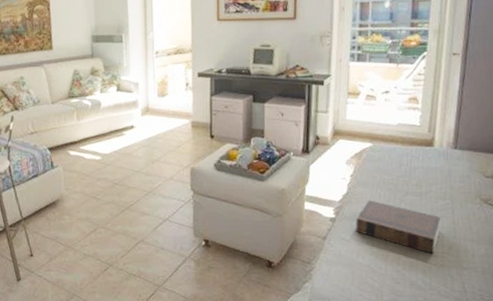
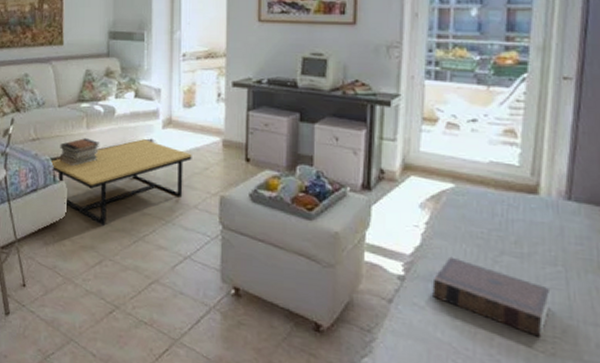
coffee table: none [49,126,167,200] -> present [51,139,192,226]
book stack: none [55,129,90,154] -> present [59,138,100,167]

